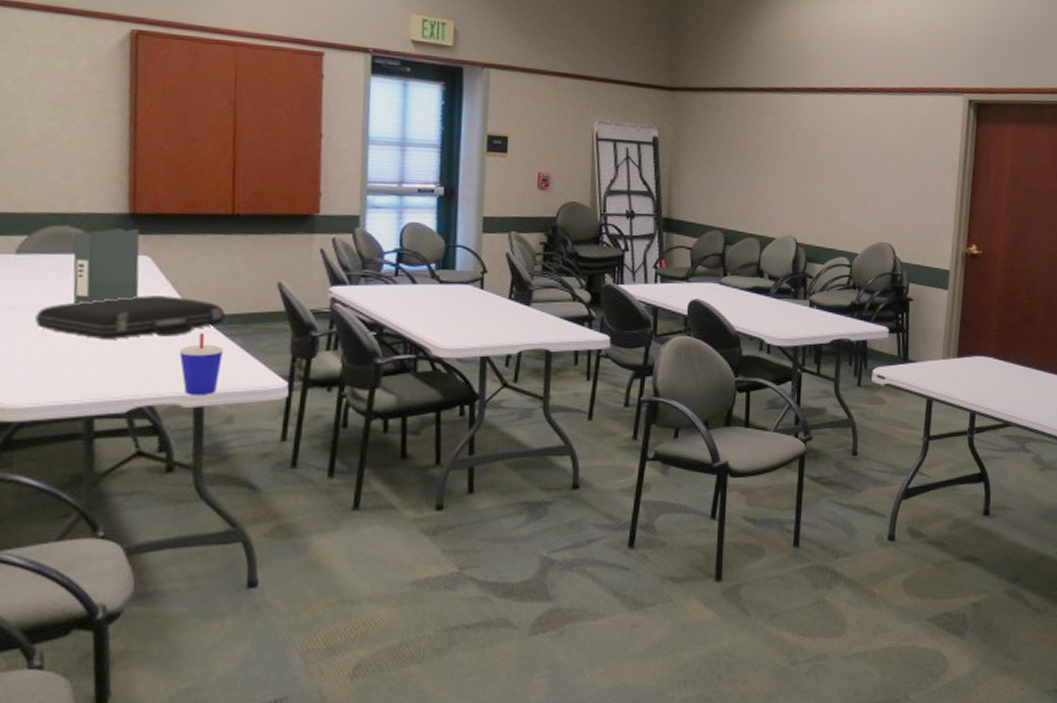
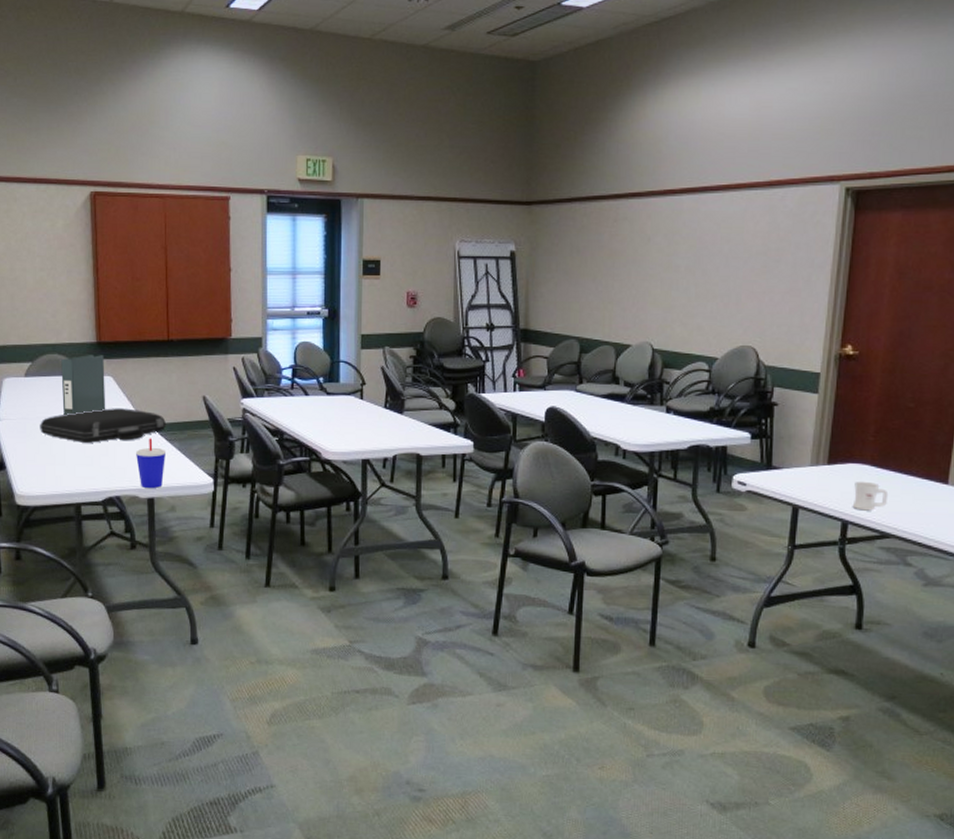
mug: none [979,372,1009,401] -> present [852,481,889,511]

